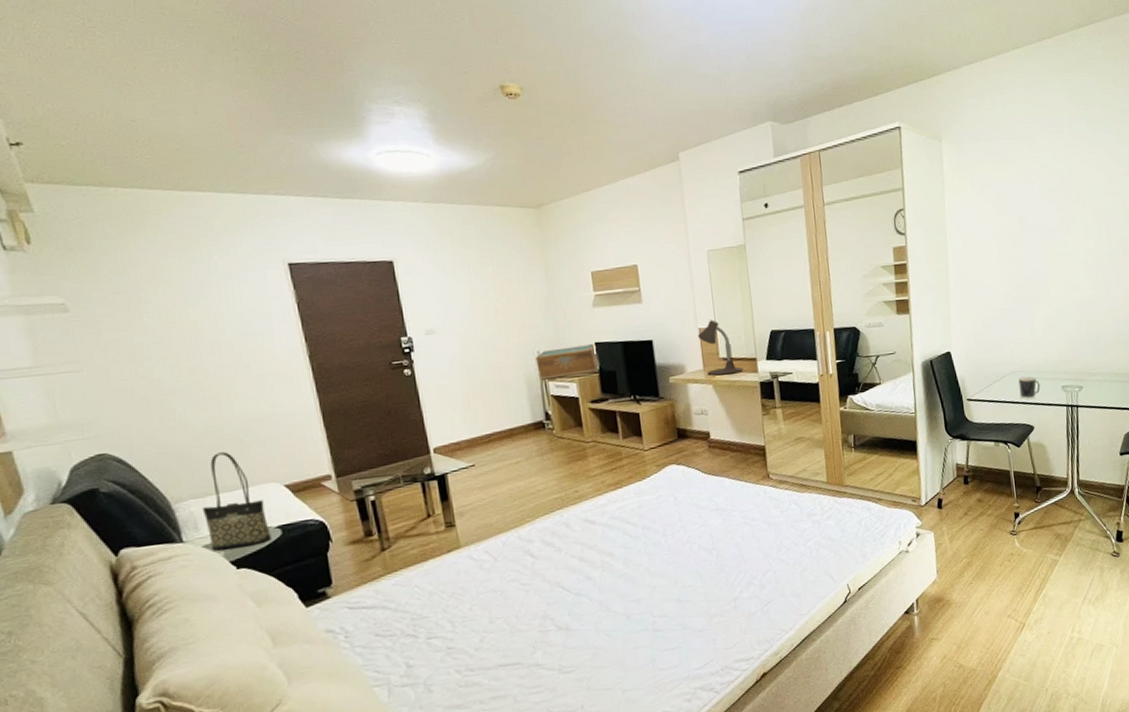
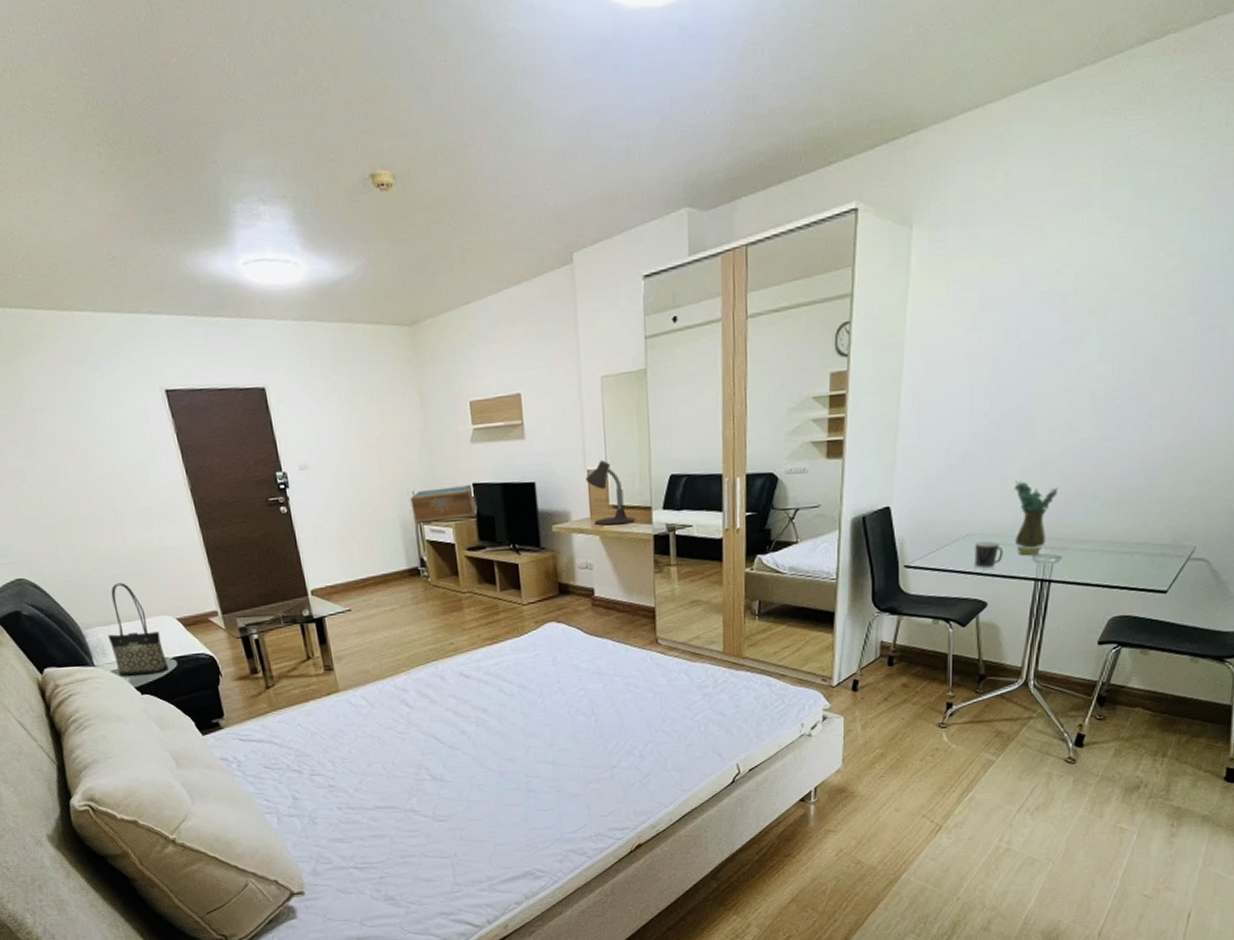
vase: none [1040,328,1072,387] -> present [1013,480,1057,556]

